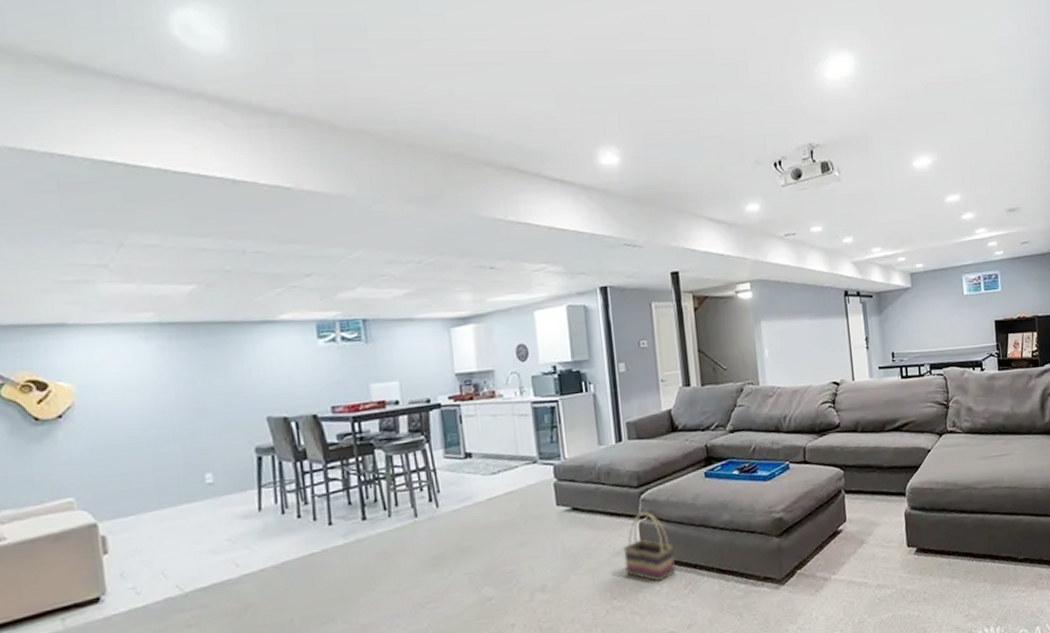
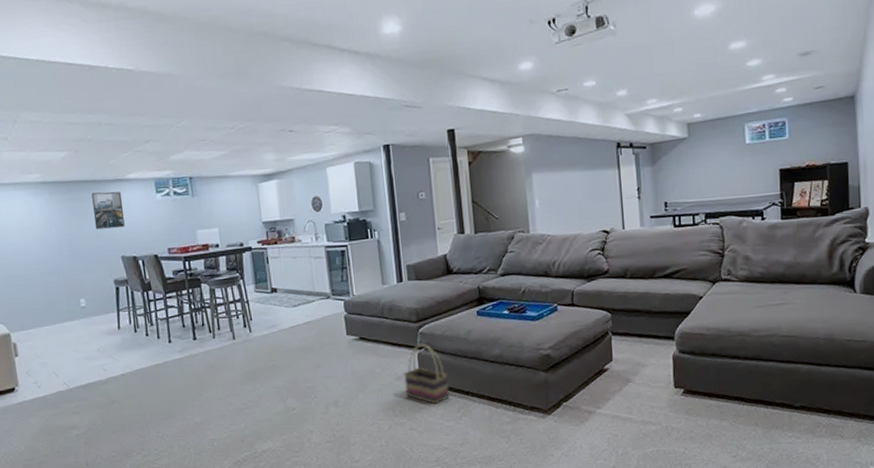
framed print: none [228,335,273,384] -> present [91,191,125,230]

